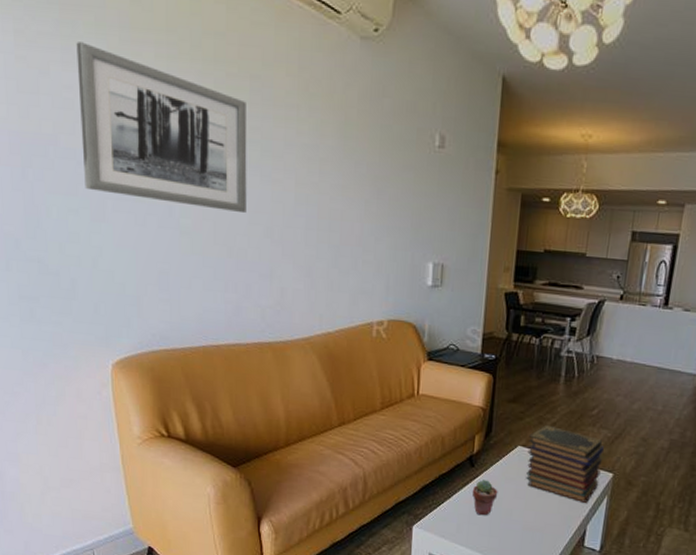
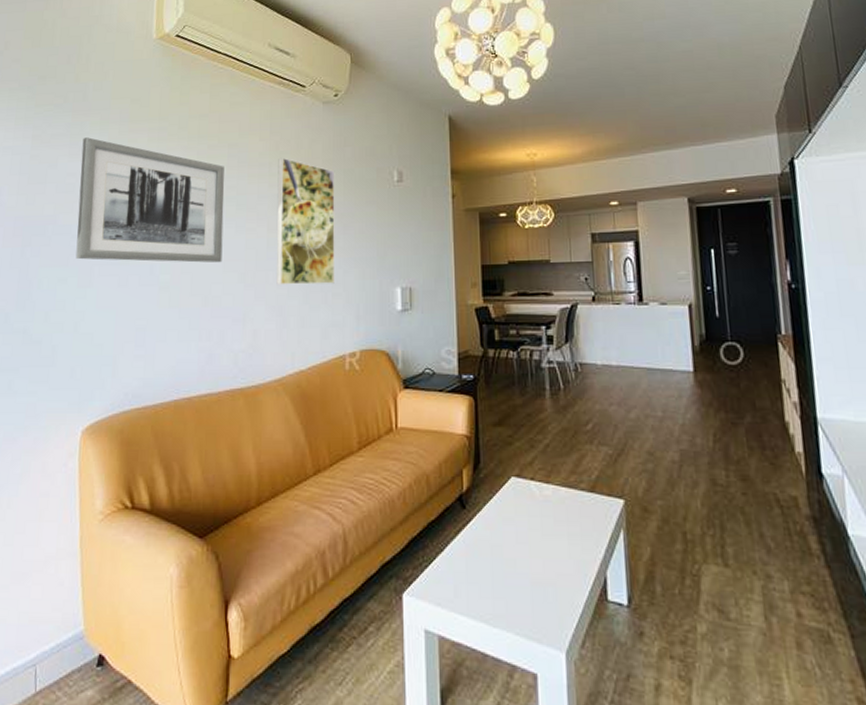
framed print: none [305,100,371,251] -> present [276,157,335,285]
potted succulent: present [472,479,498,516] -> none [466,523,497,571]
book stack: present [526,424,604,503] -> none [522,447,610,541]

